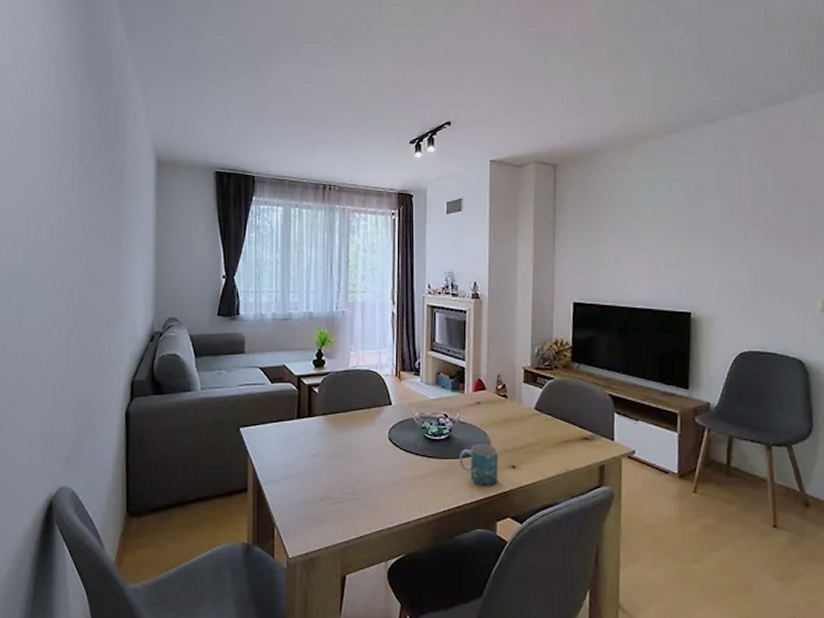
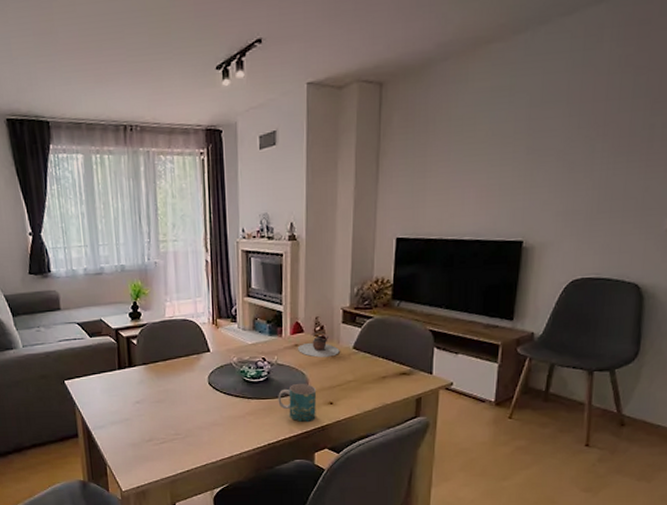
teapot: none [480,389,521,417] -> present [298,331,340,358]

